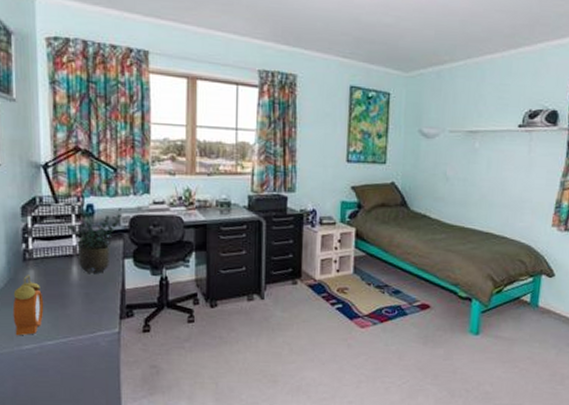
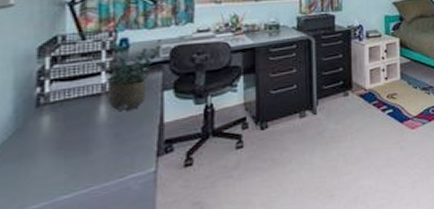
alarm clock: present [12,275,44,336] -> none [17,121,61,196]

